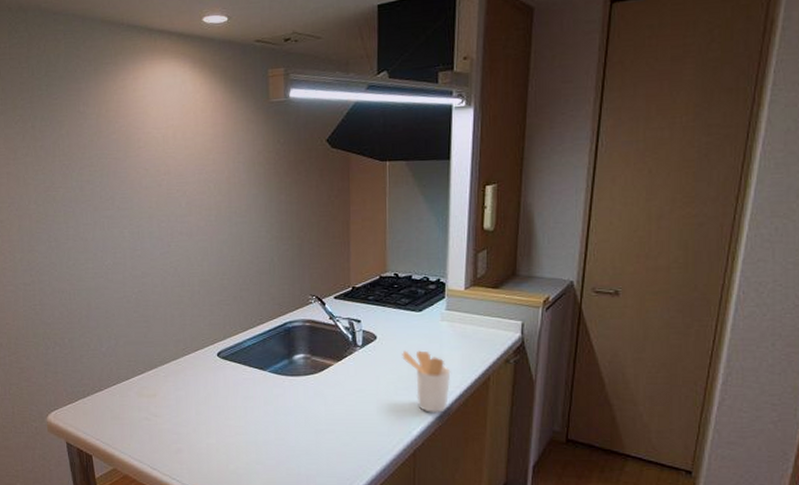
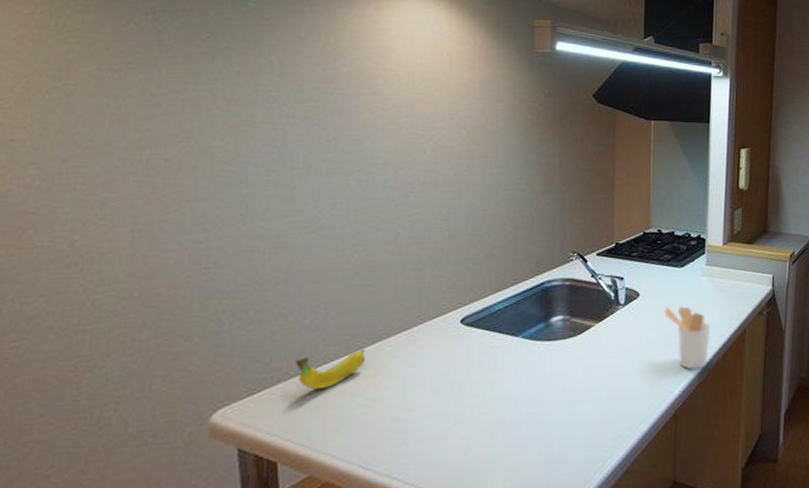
fruit: none [98,373,146,402] -> present [296,349,365,389]

